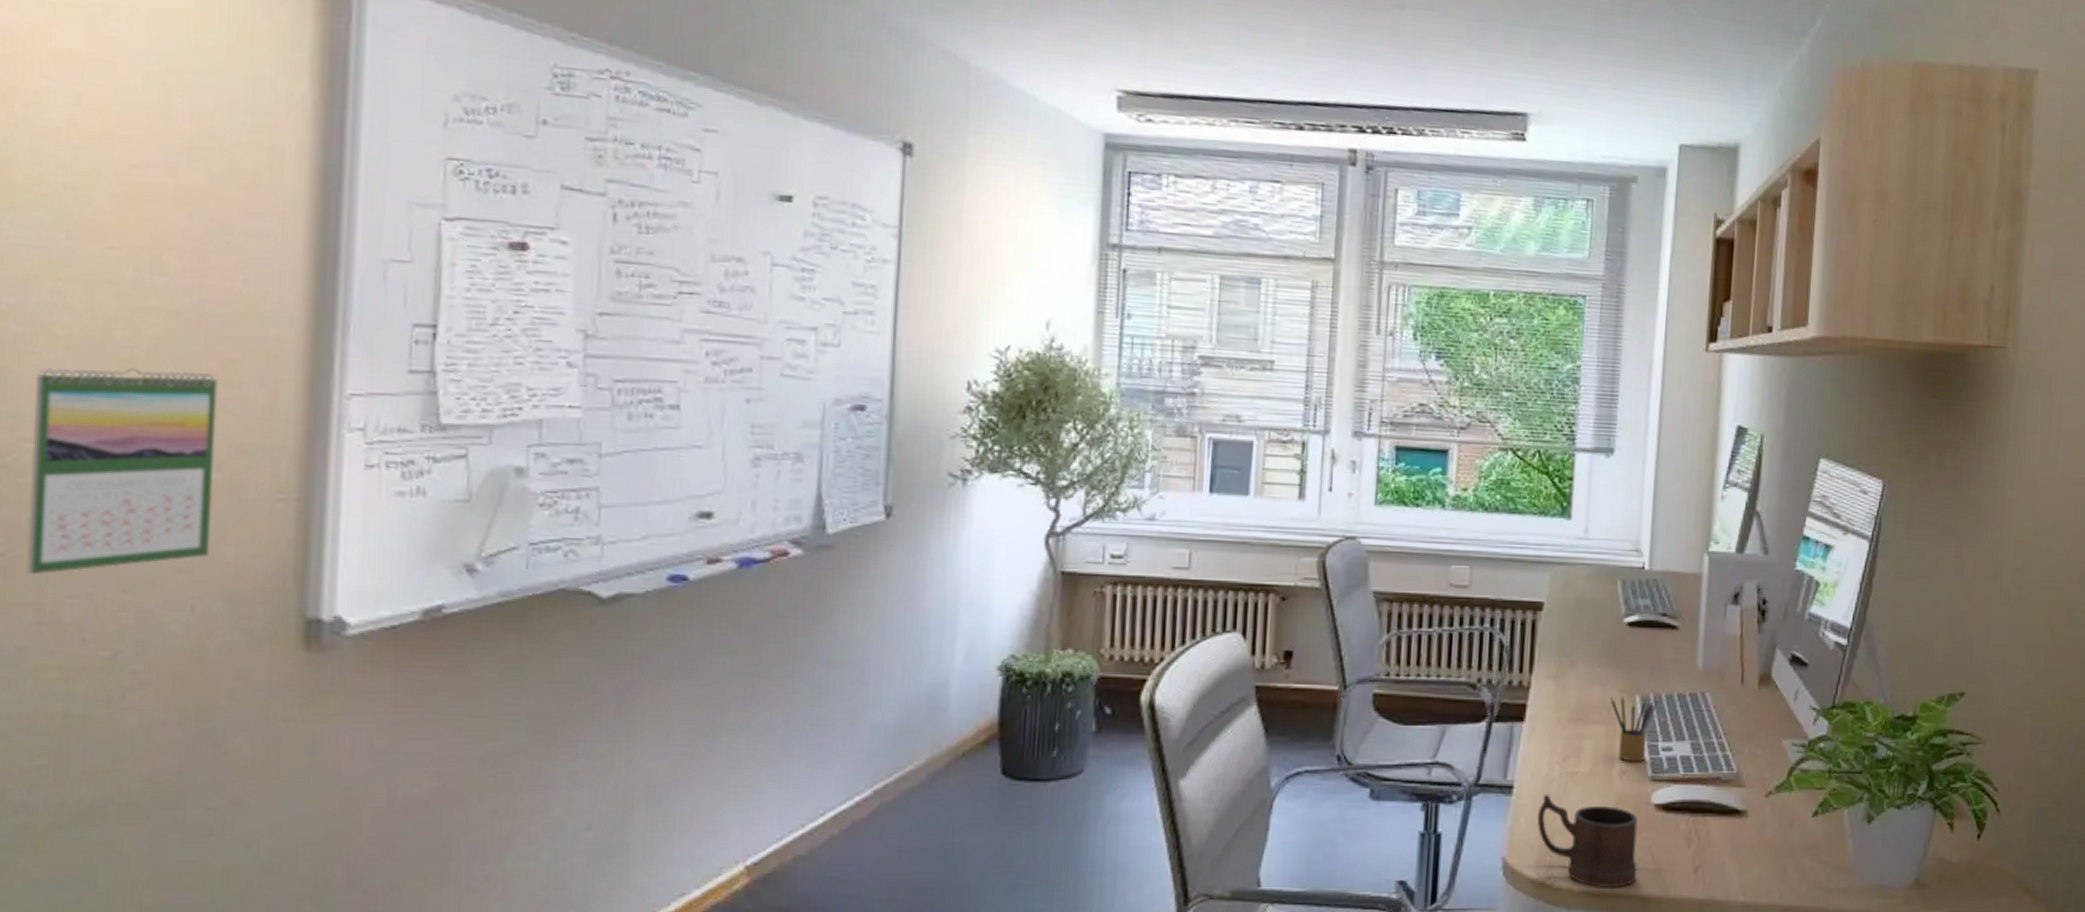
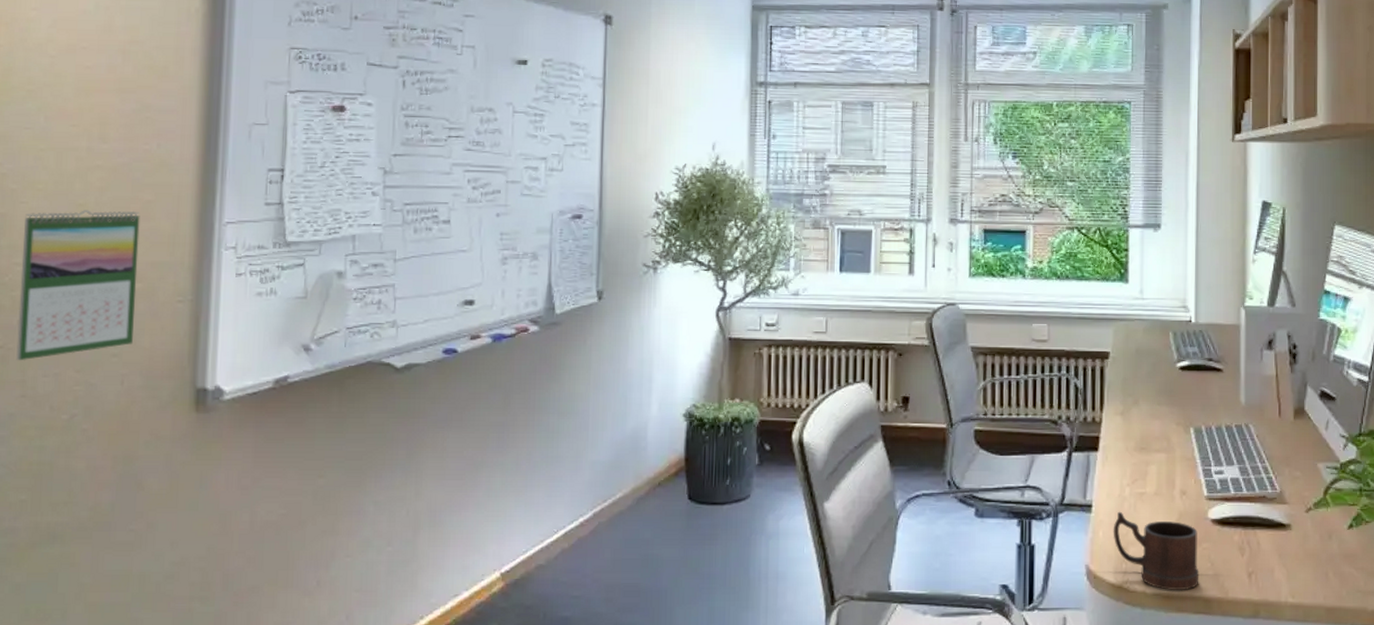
pencil box: present [1610,695,1659,762] -> none [1169,428,1210,484]

